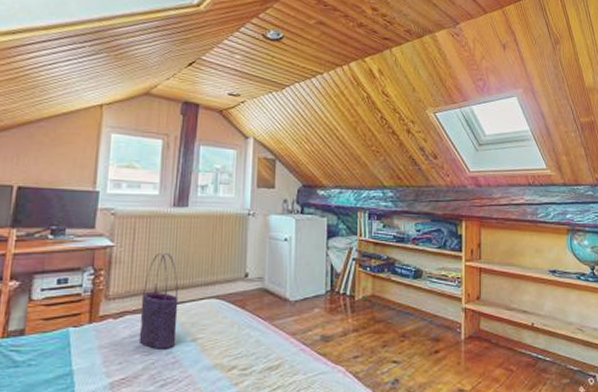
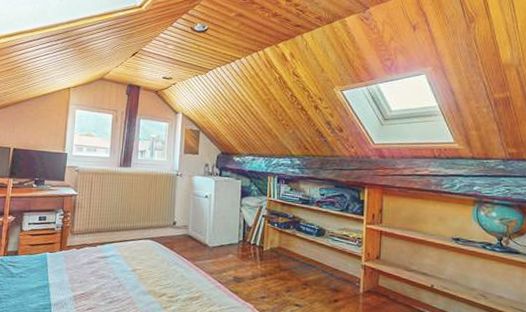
tote bag: present [138,253,179,349] -> none [94,202,123,275]

